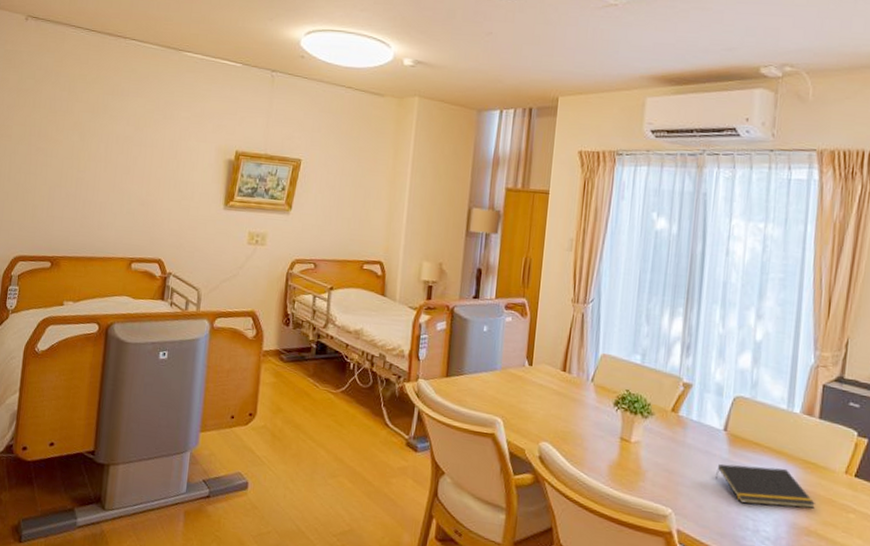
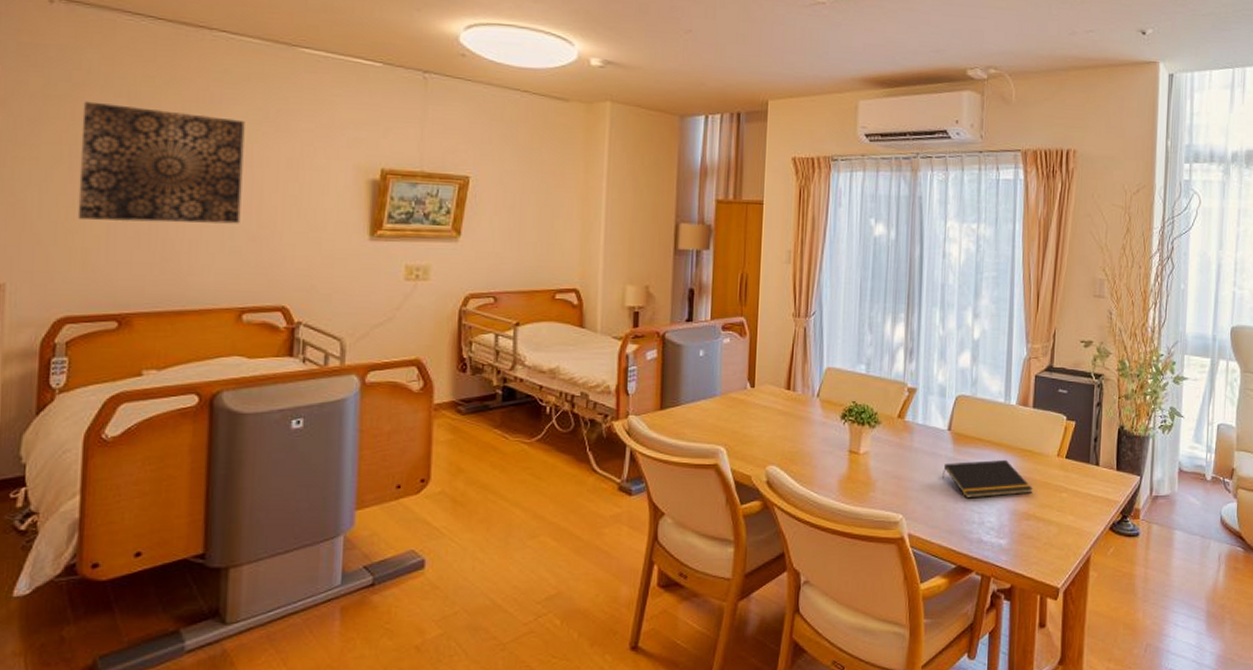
wall art: none [31,93,143,191] -> present [77,101,245,224]

